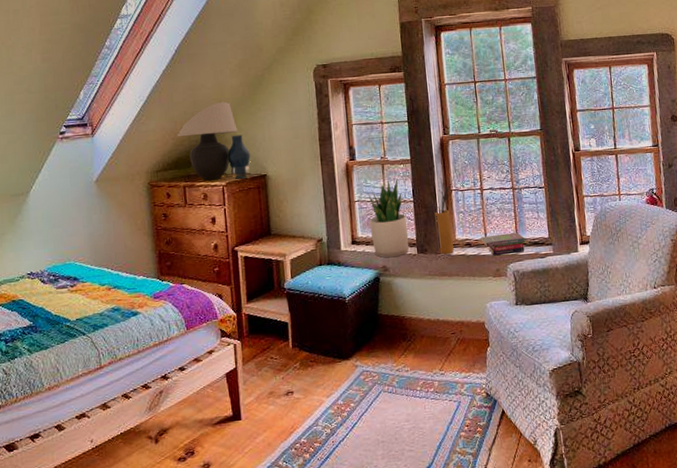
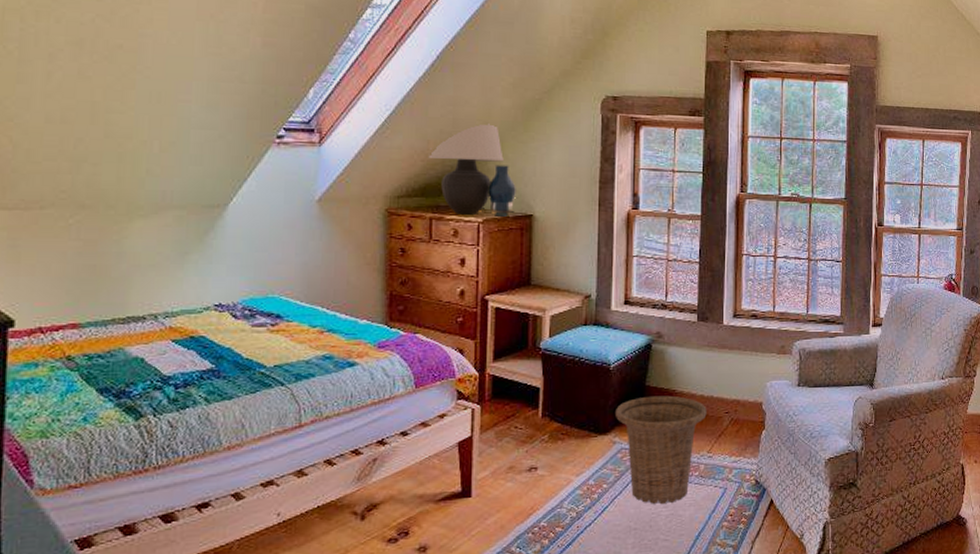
basket: none [355,321,435,419] -> present [616,395,707,504]
planter: present [368,179,409,258] -> none [647,236,690,323]
vase: present [434,175,455,255] -> none [721,237,748,325]
books: present [480,232,525,256] -> none [768,307,815,331]

